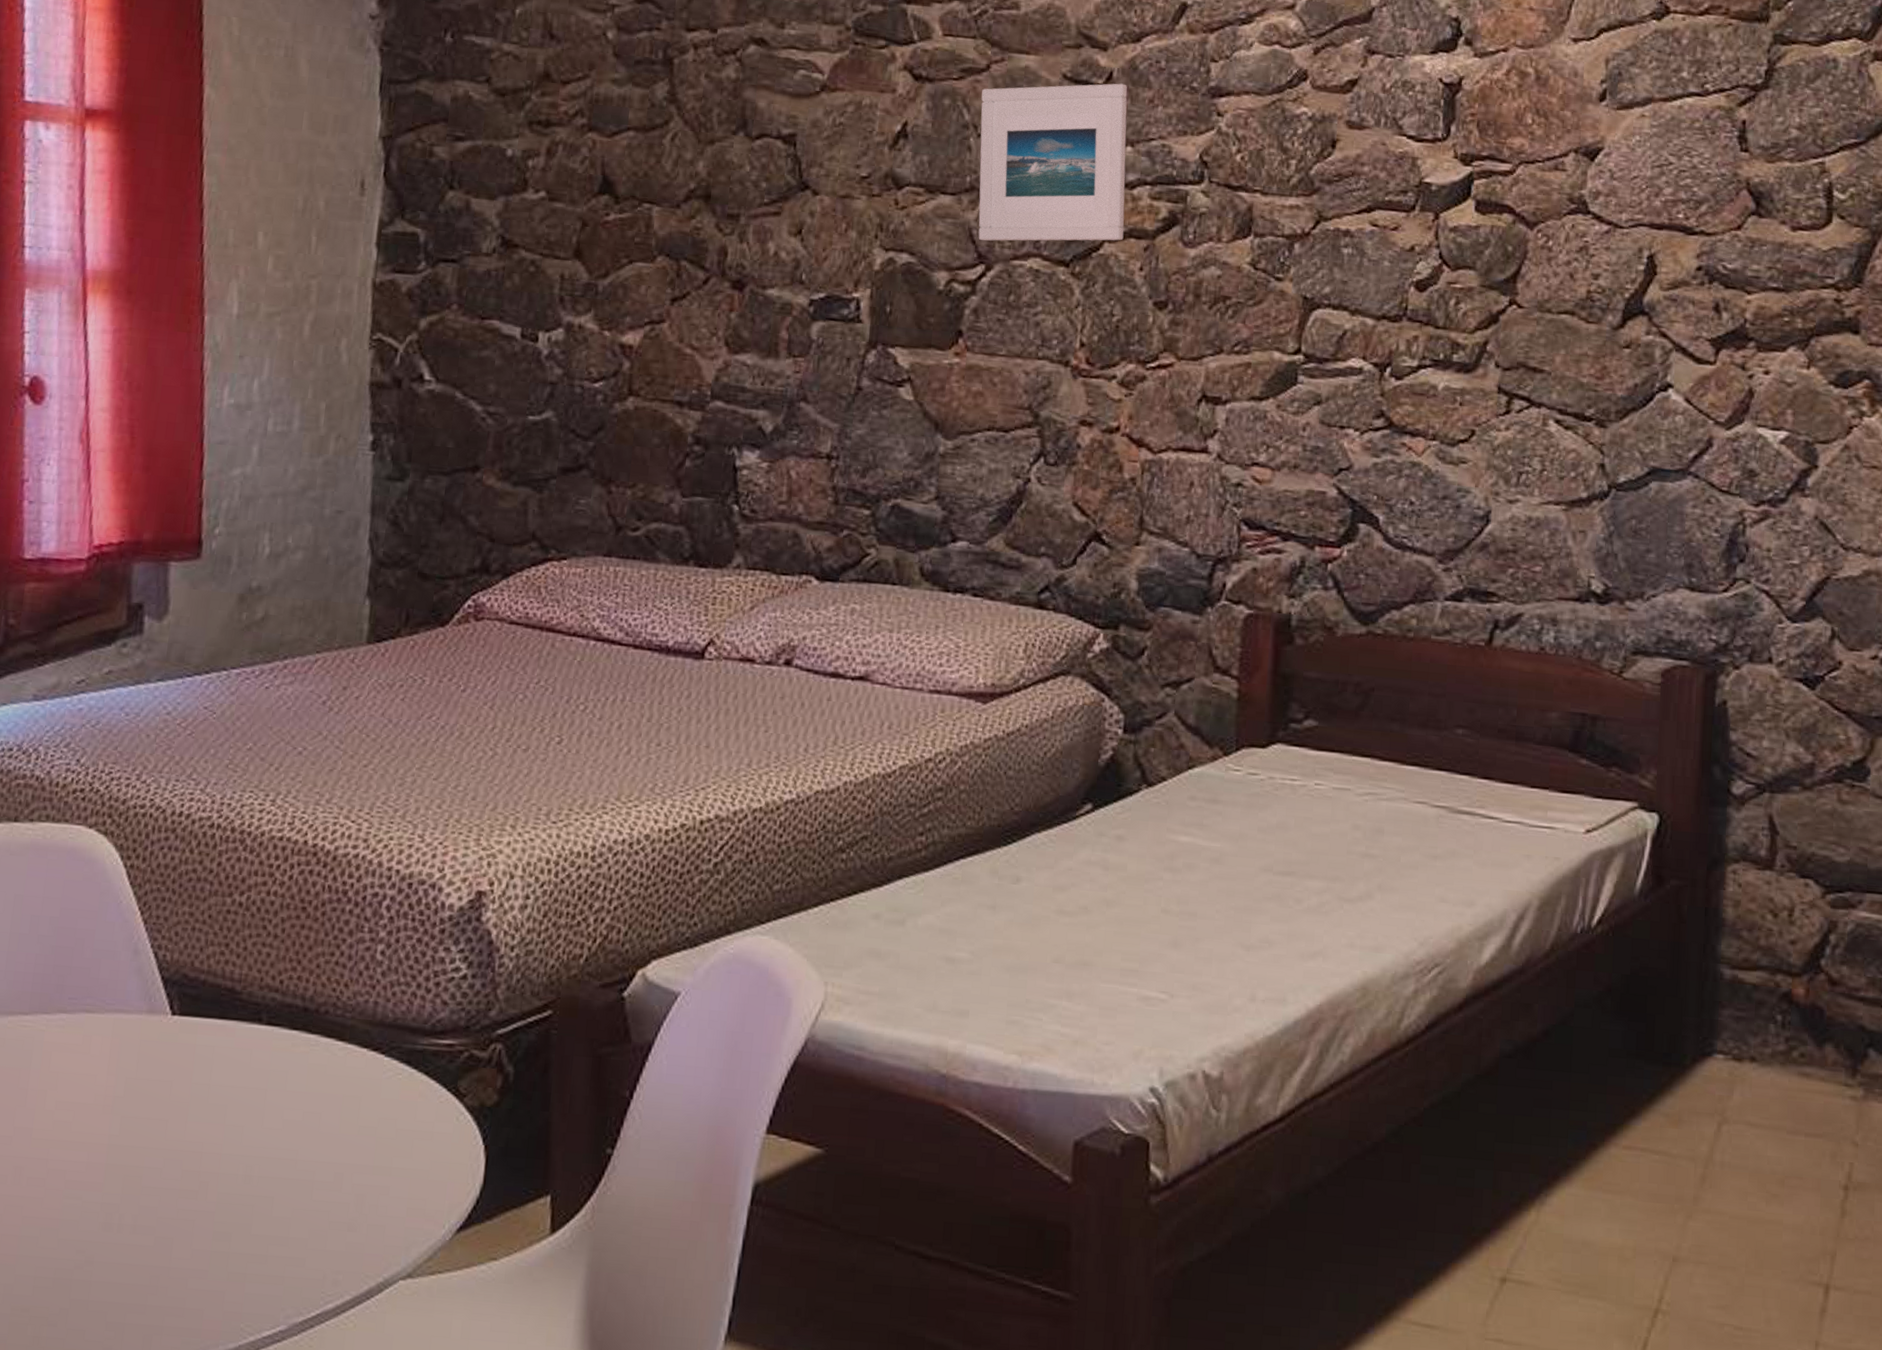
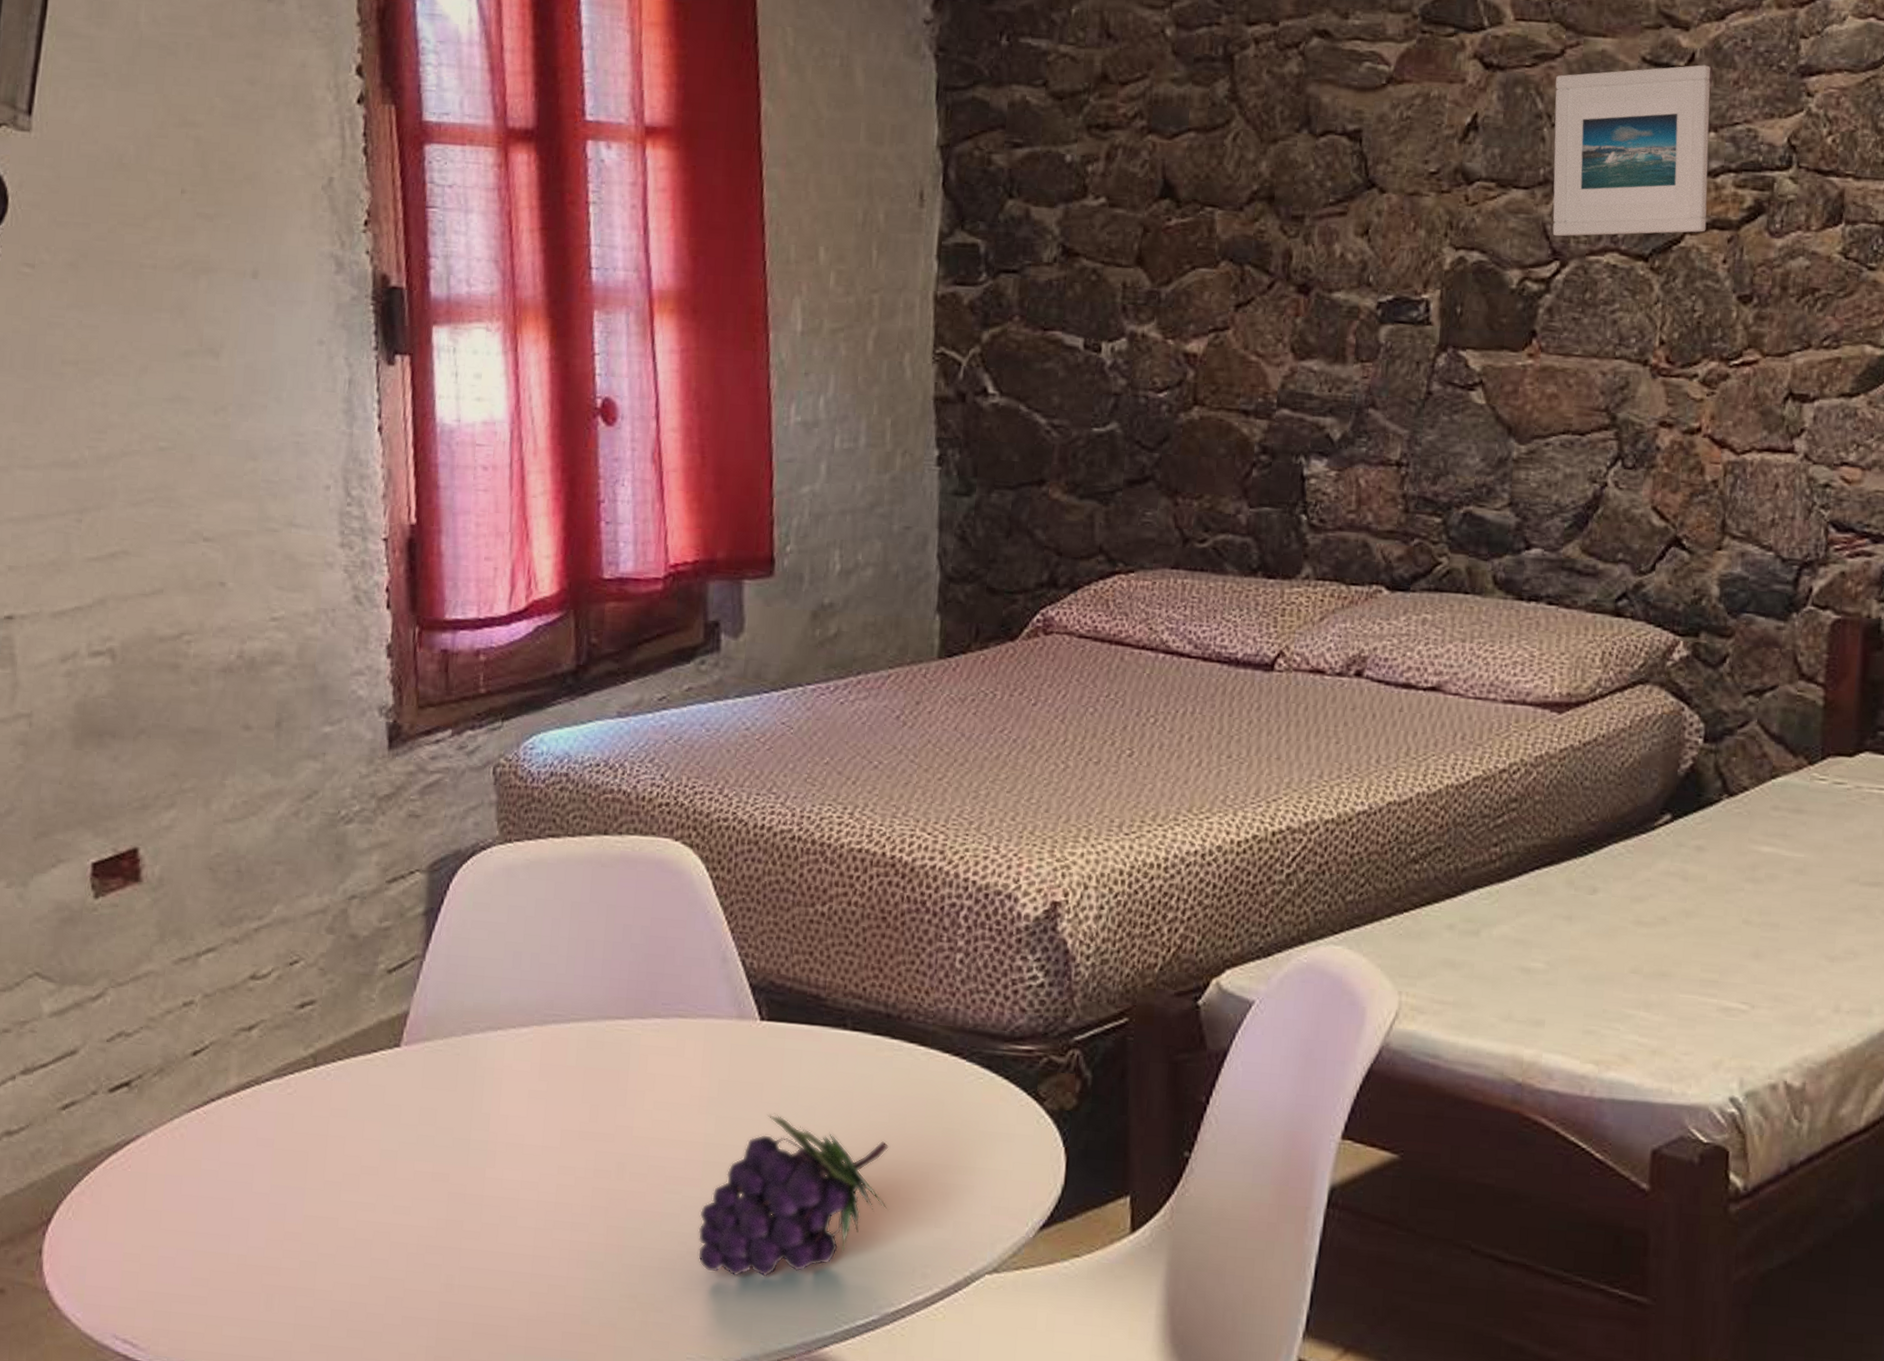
fruit: none [96,1112,303,1287] -> present [697,1113,889,1277]

